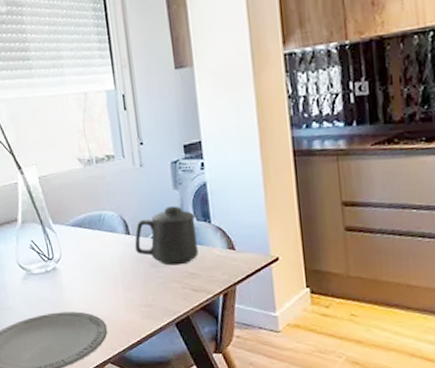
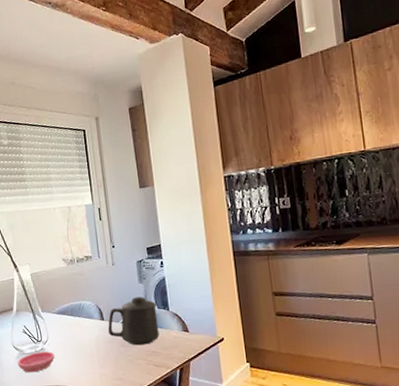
saucer: none [24,271,70,297] -> present [17,351,55,373]

